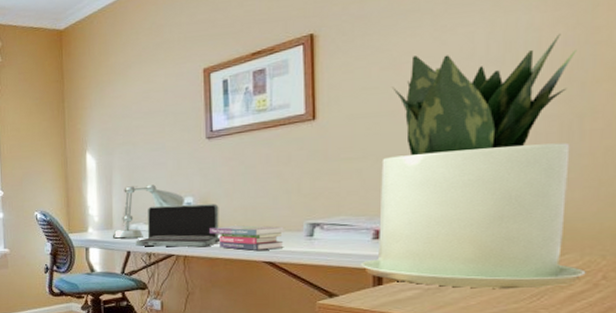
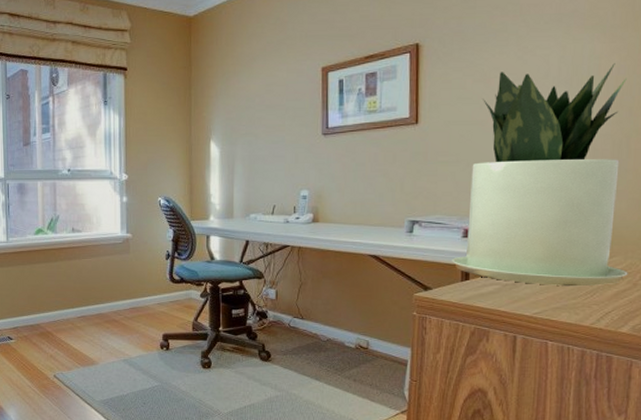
desk lamp: present [112,185,184,239] -> none [232,175,300,228]
laptop: present [135,204,221,248] -> none [254,197,332,239]
books: present [210,225,284,251] -> none [322,220,388,244]

